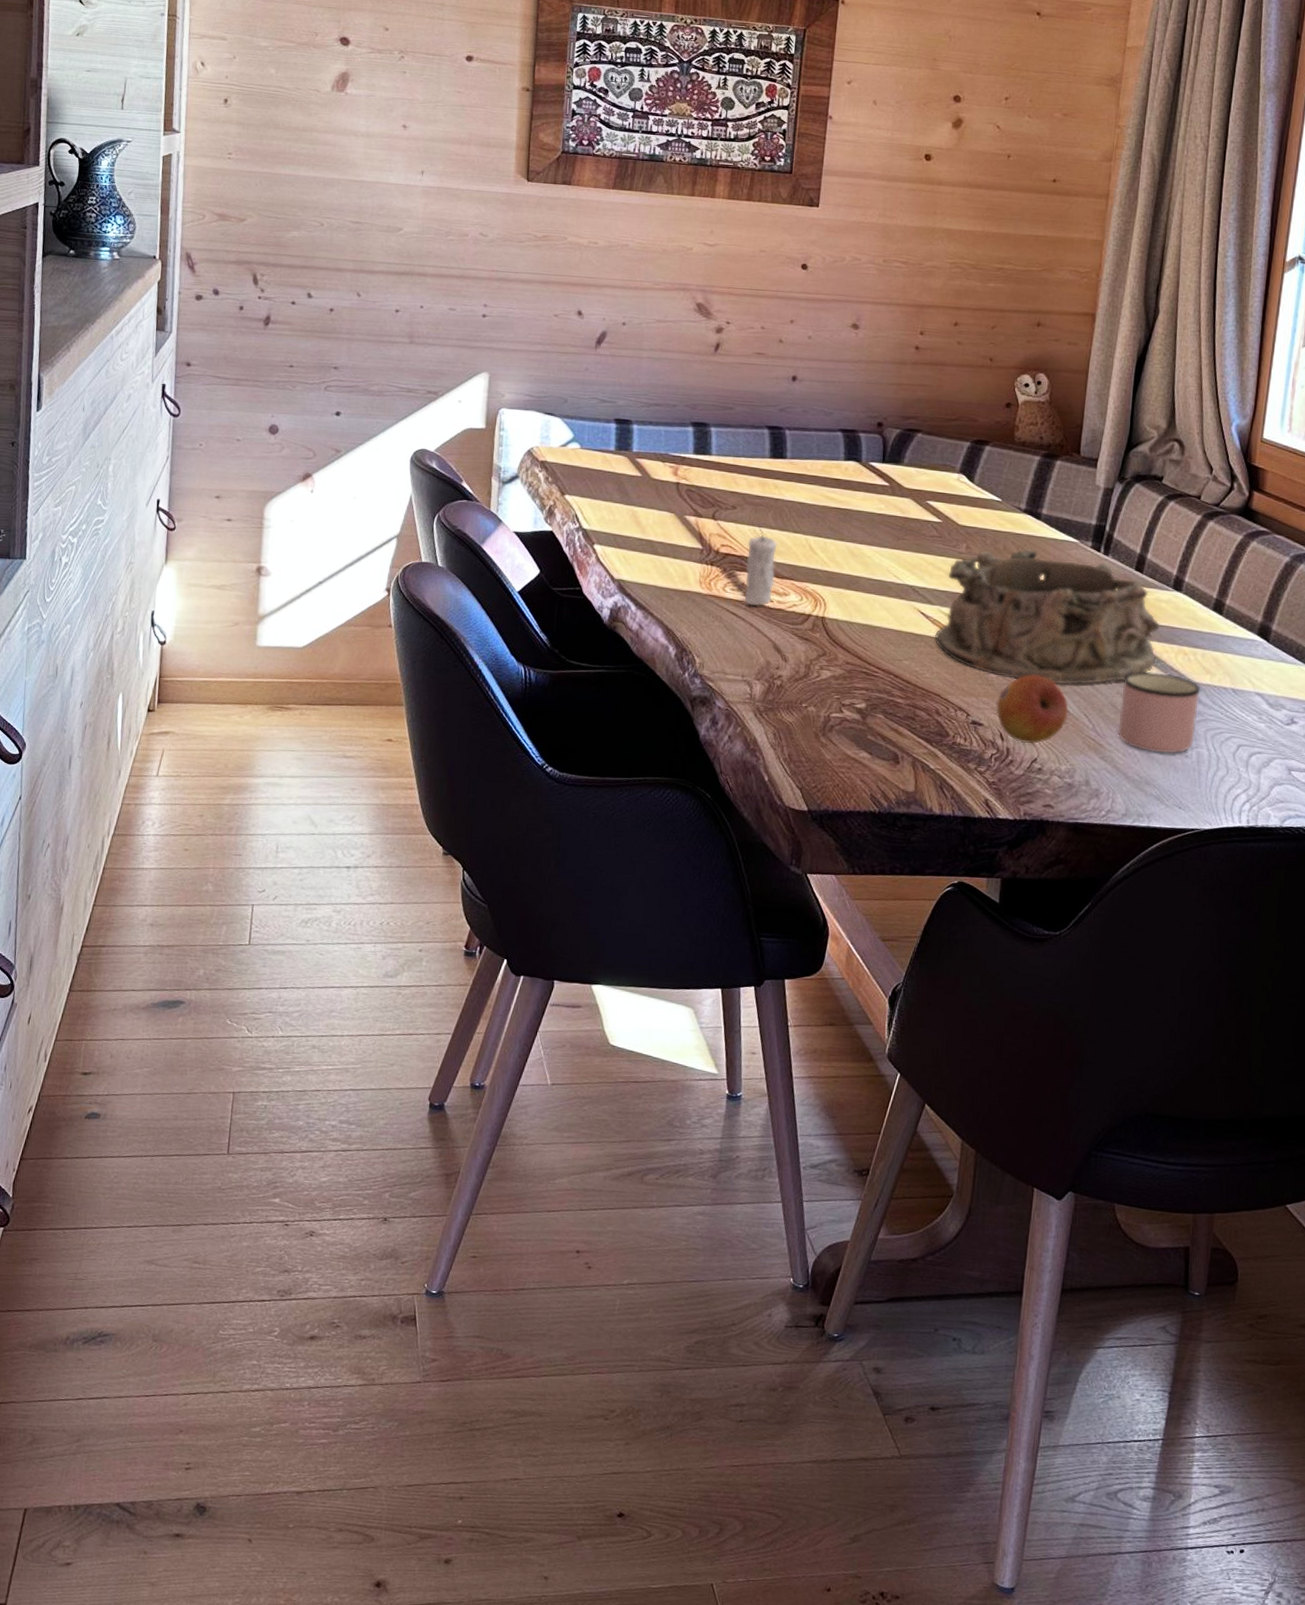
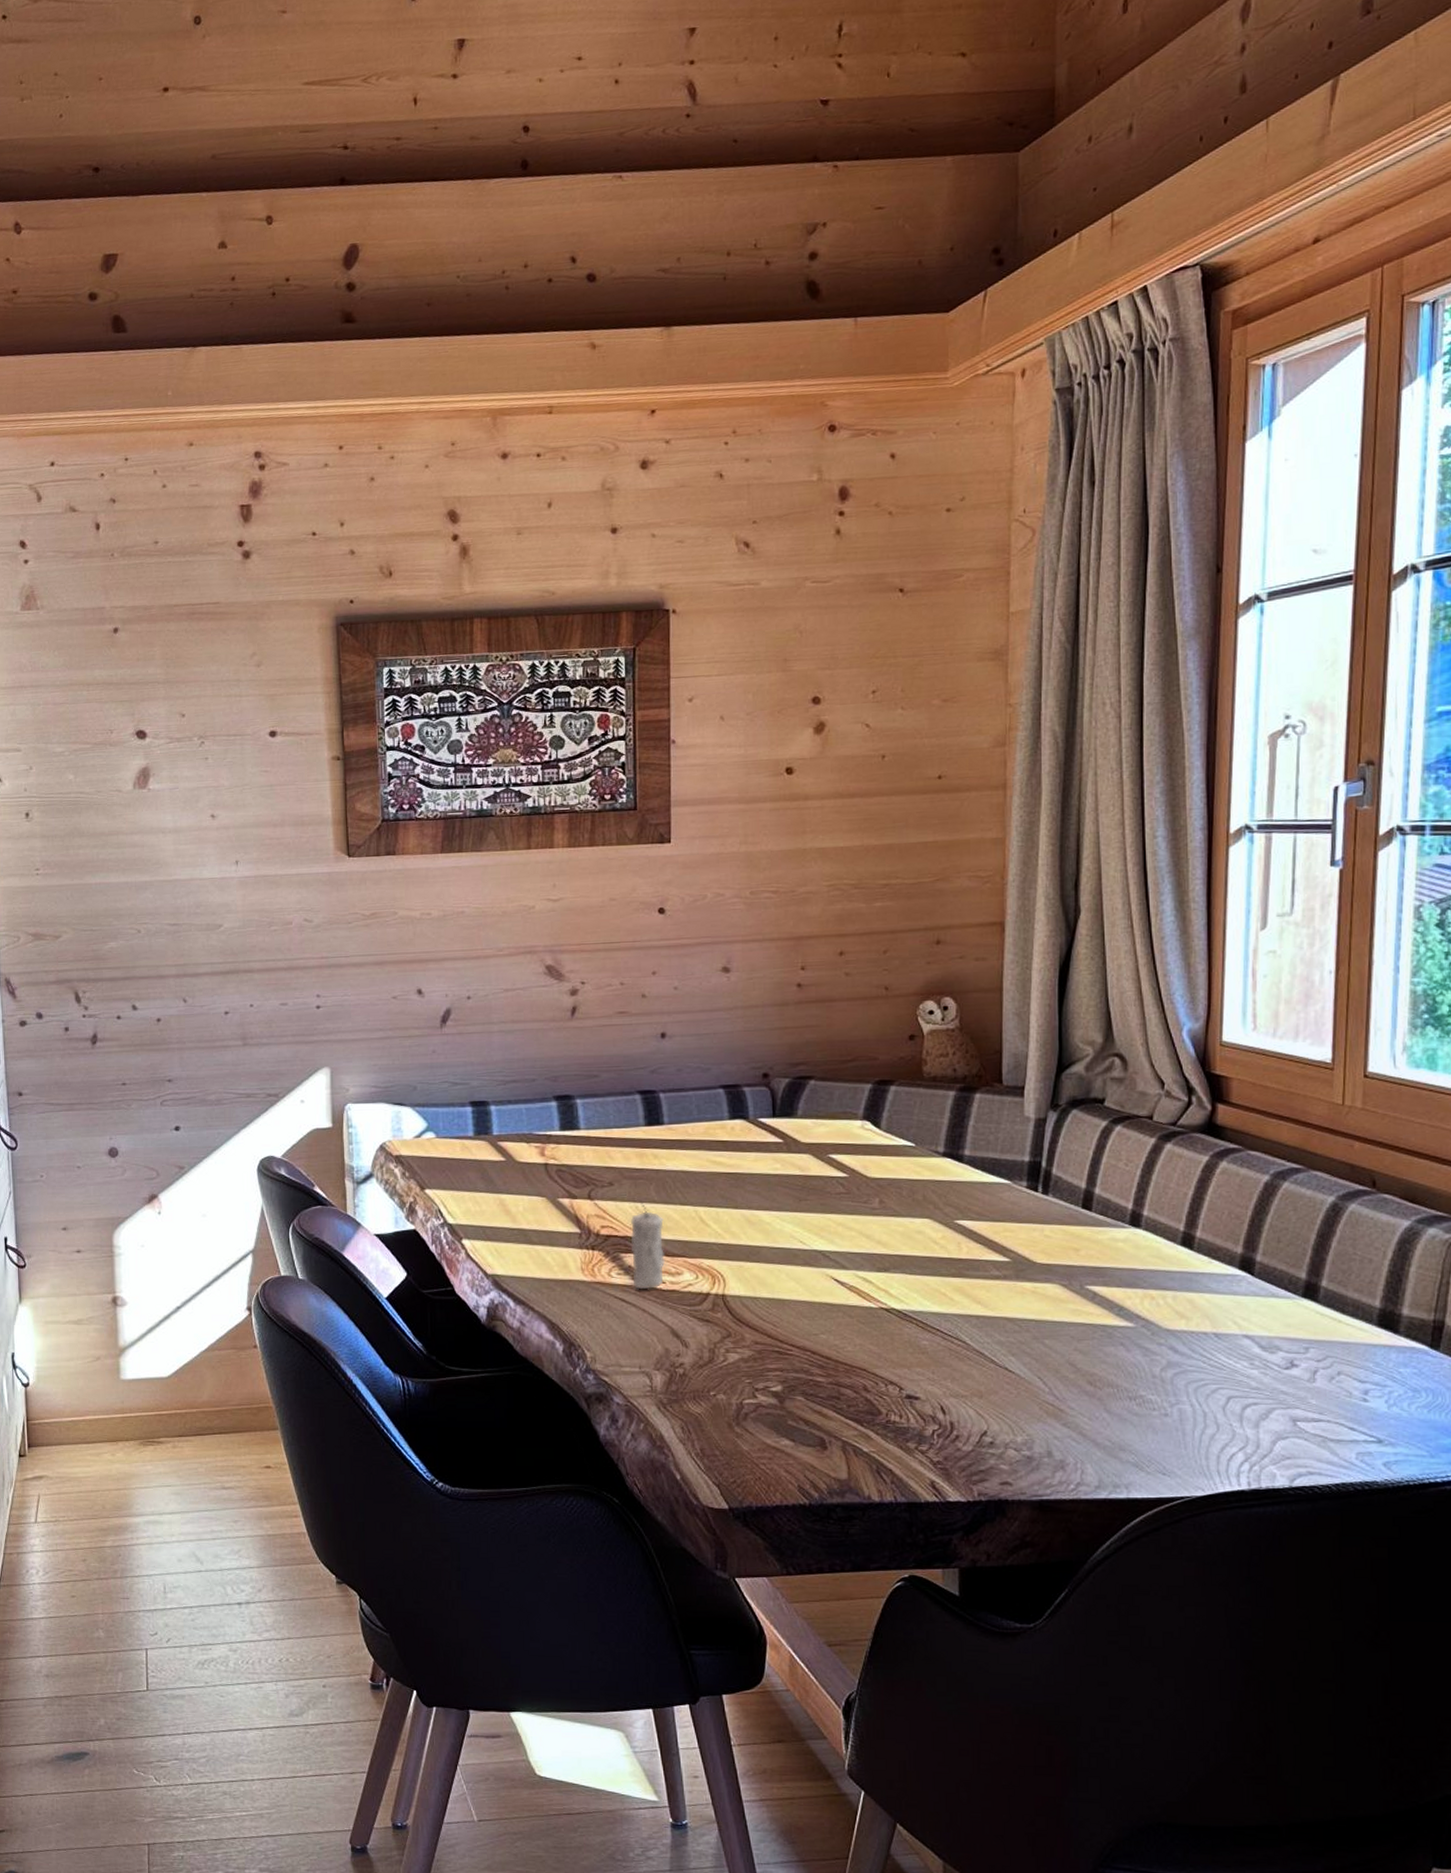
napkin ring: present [935,549,1160,685] -> none [854,1197,1119,1346]
fruit: present [996,674,1069,745] -> none [933,1337,1019,1416]
mug: present [1117,671,1201,754] -> none [1079,1321,1175,1414]

